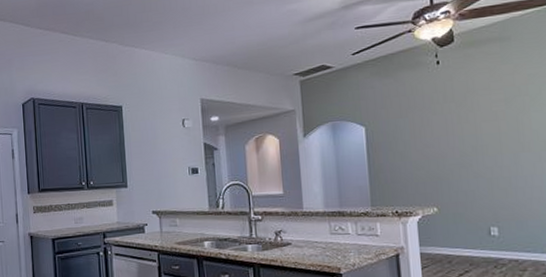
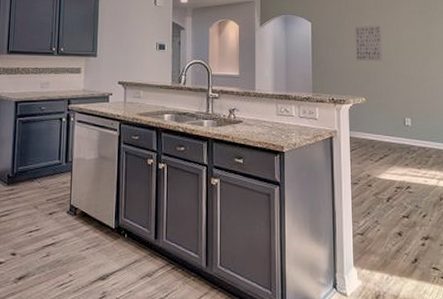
wall art: none [419,122,457,167] -> present [355,26,382,62]

